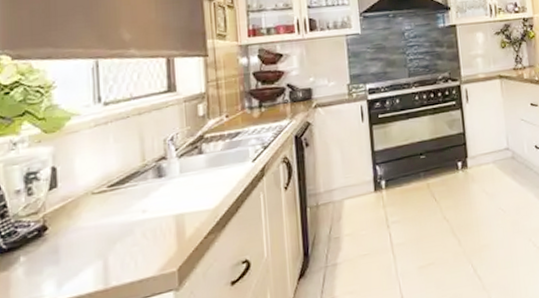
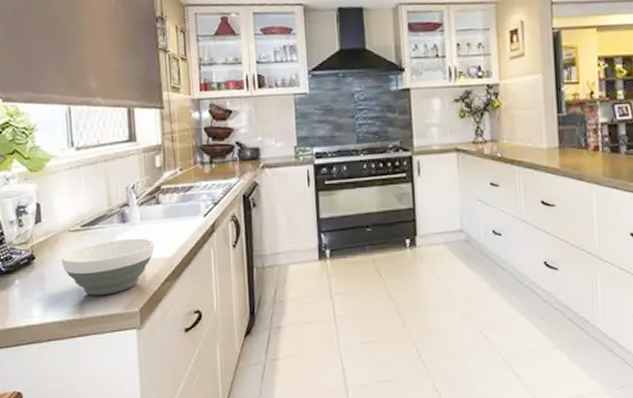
bowl: none [82,191,196,262] -> present [61,238,155,296]

